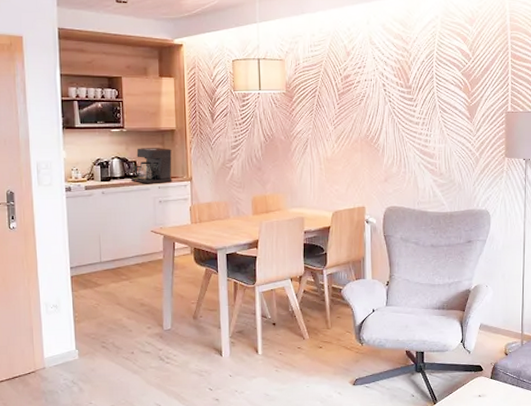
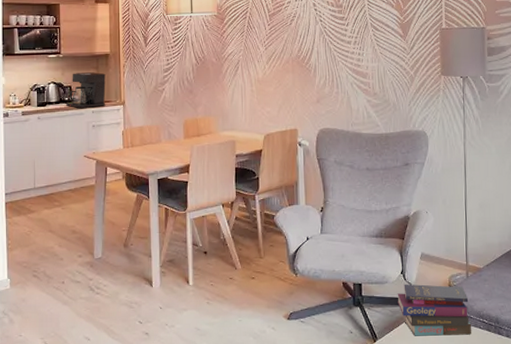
books: none [457,351,524,399] -> present [397,284,472,336]

